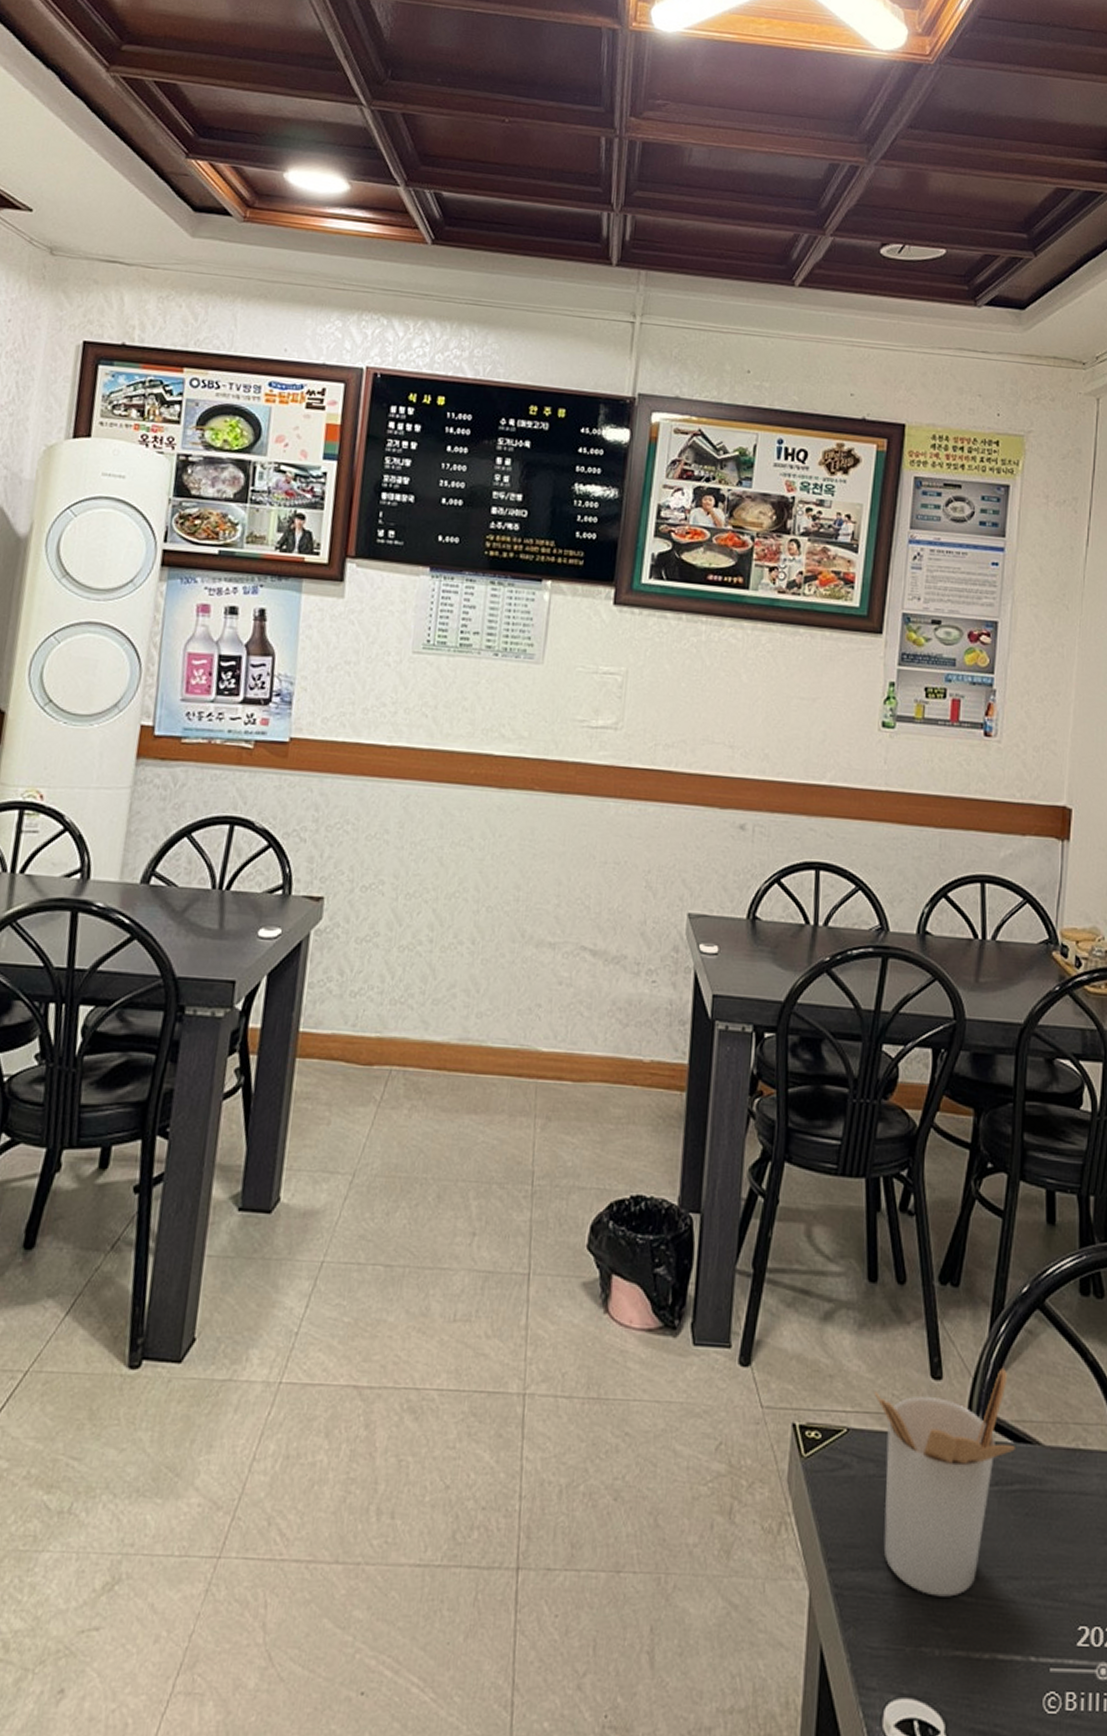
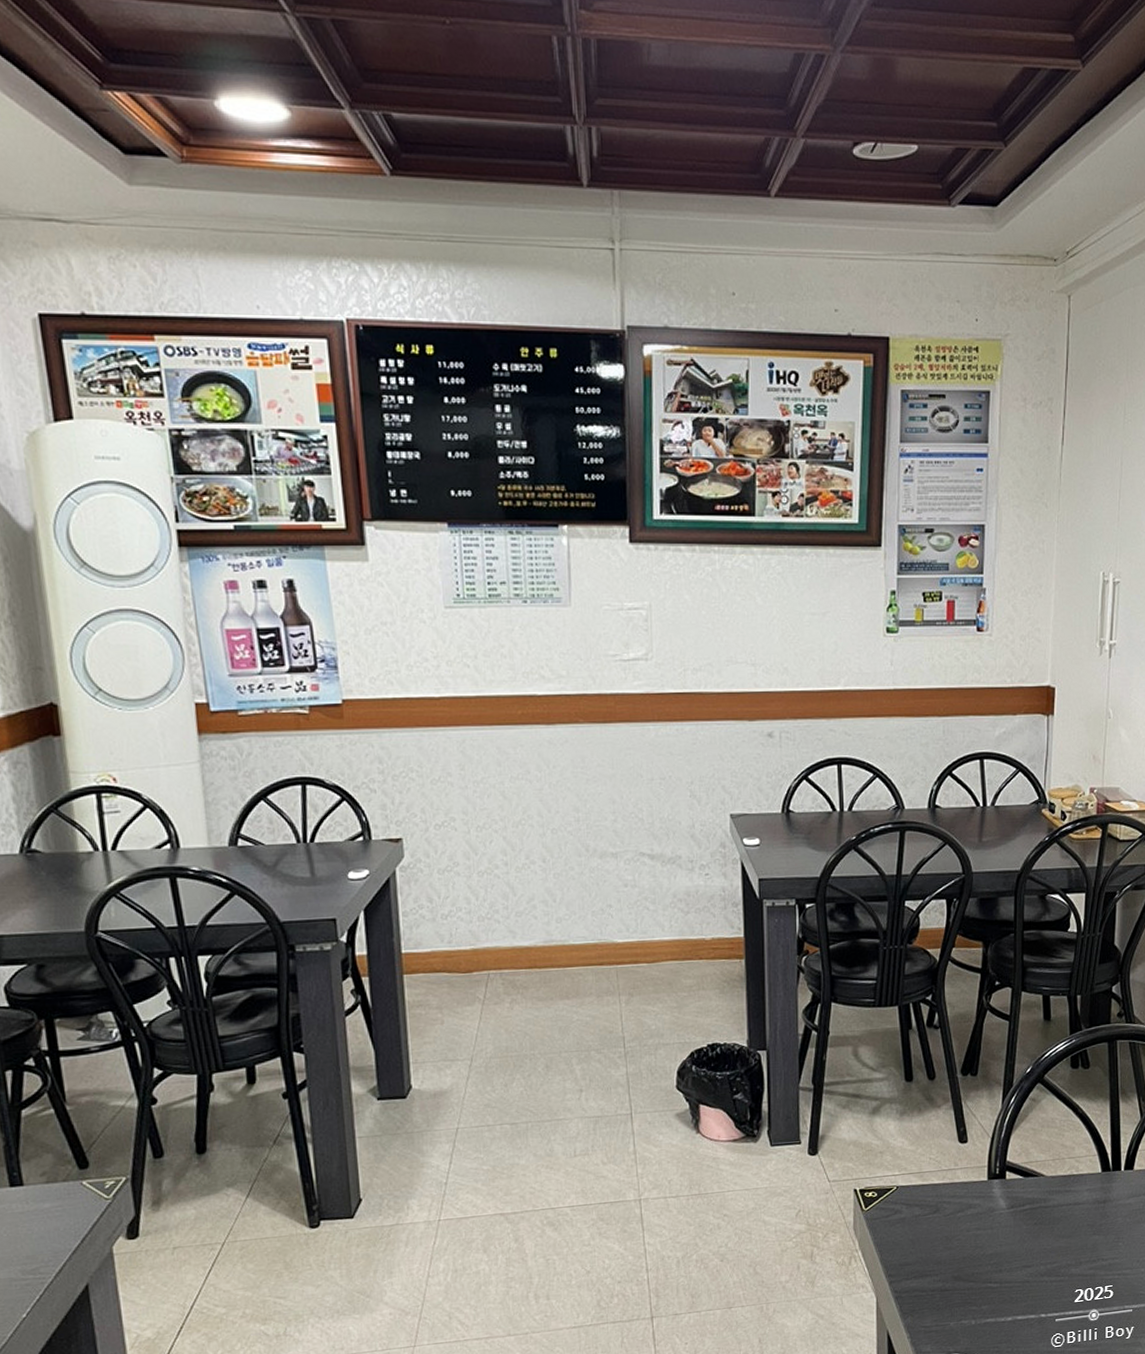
utensil holder: present [874,1367,1015,1597] -> none [915,1127,1025,1287]

